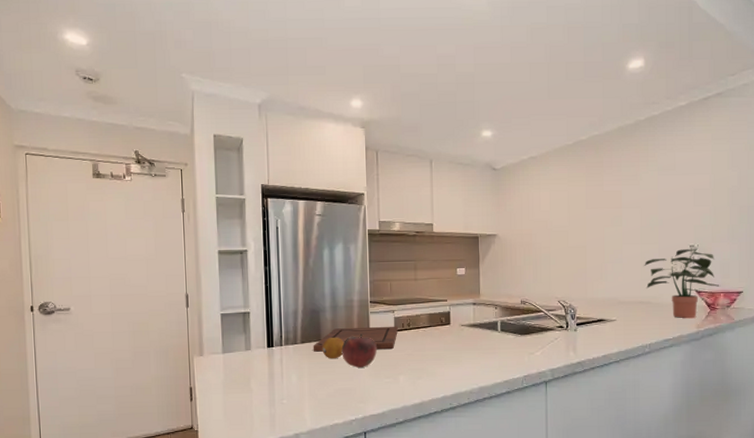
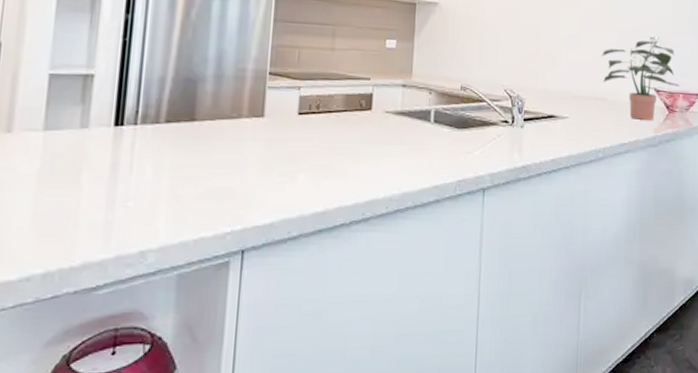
cutting board: present [313,326,398,352] -> none [181,105,303,137]
fruit: present [322,338,345,359] -> none [194,118,228,147]
fruit: present [341,333,377,368] -> none [221,114,272,161]

